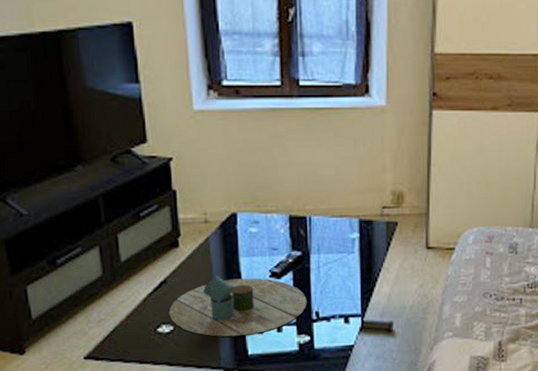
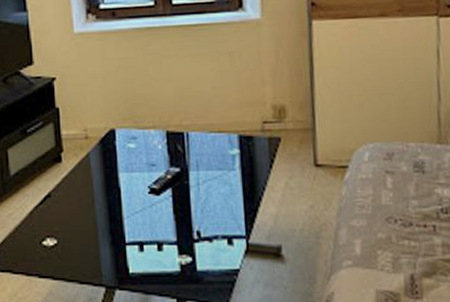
decorative tray: present [169,276,307,337] -> none [53,191,187,253]

